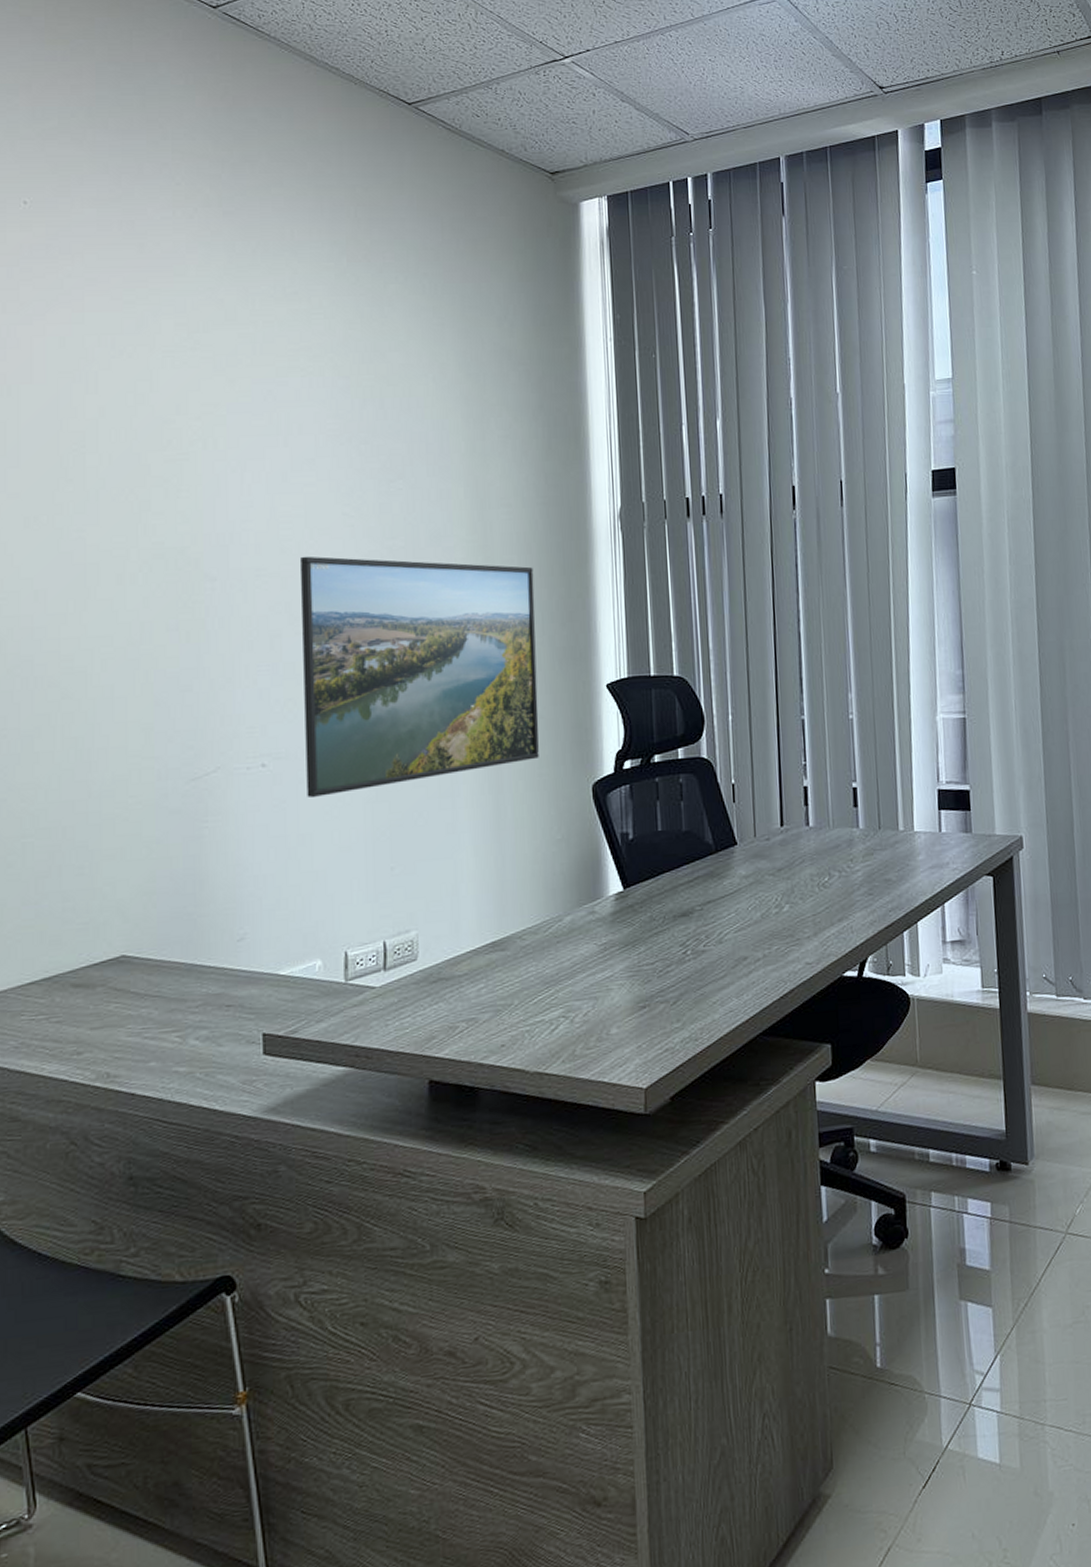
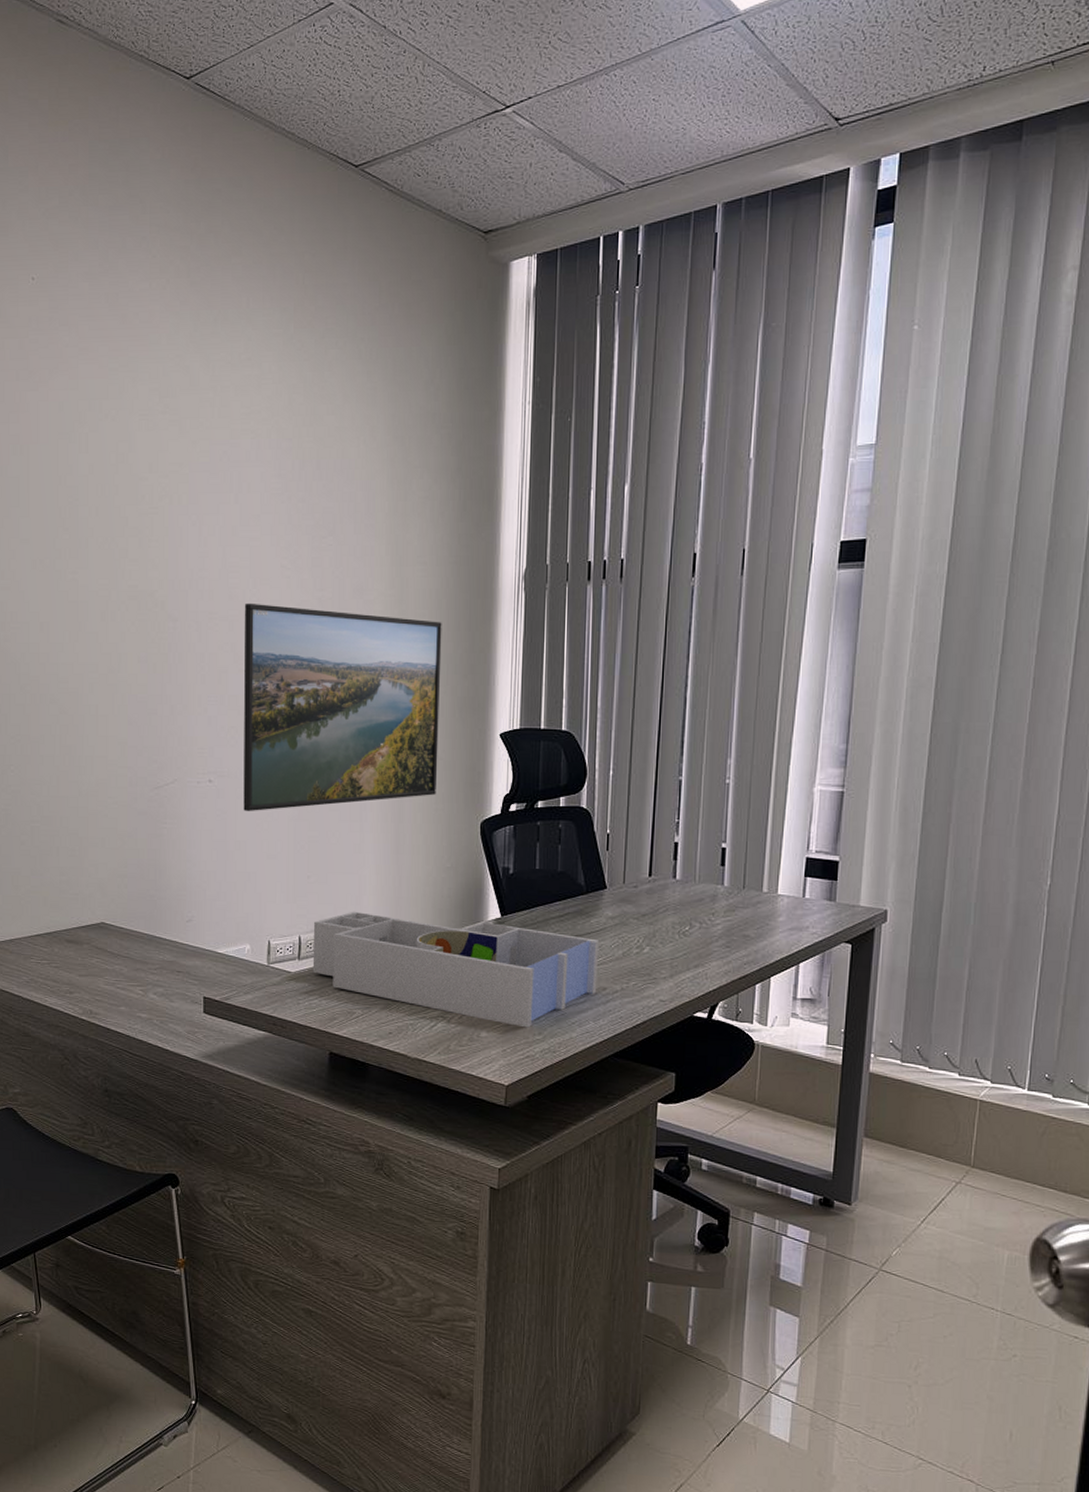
desk organizer: none [400,897,737,1016] -> present [312,911,599,1028]

